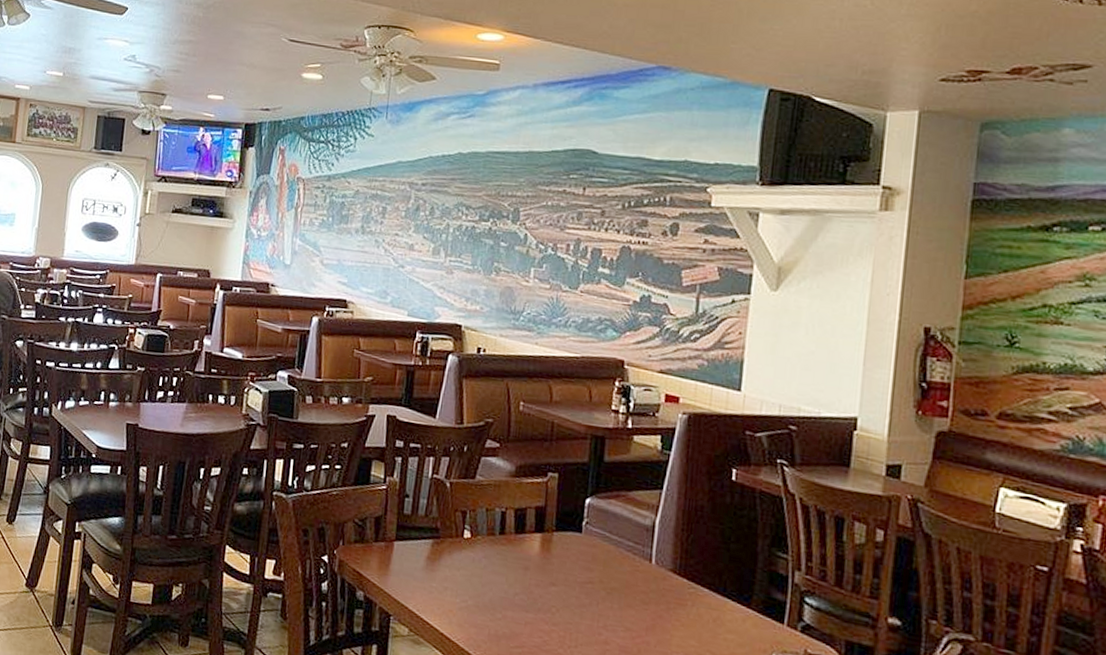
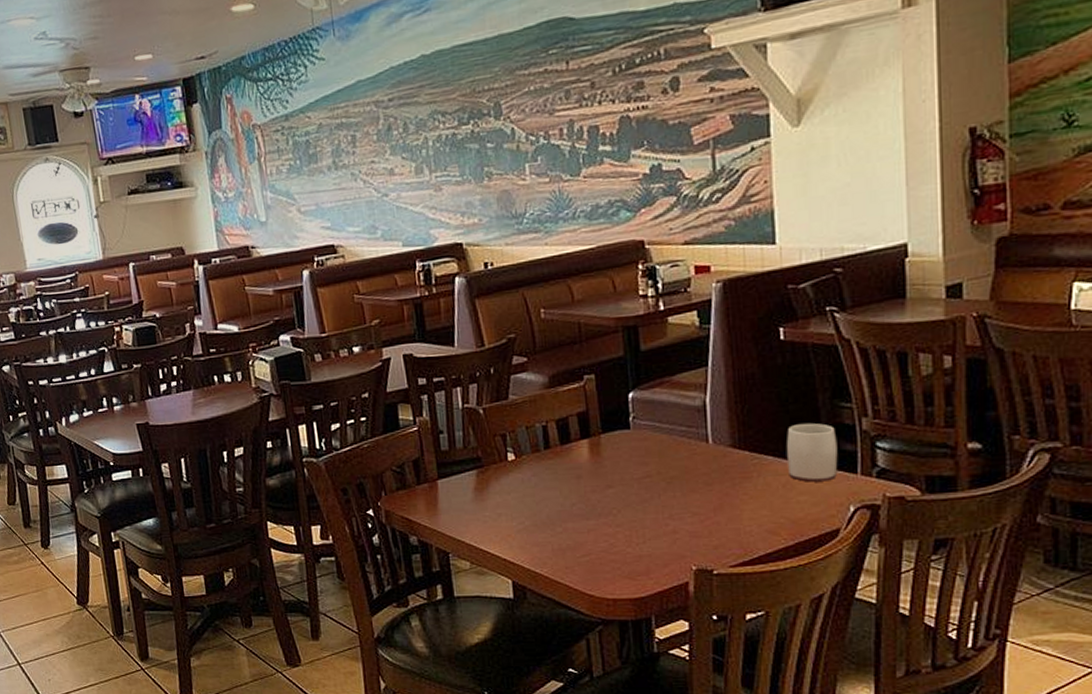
mug: none [720,563,770,626] -> present [786,422,838,482]

